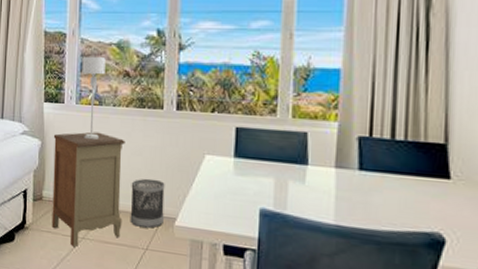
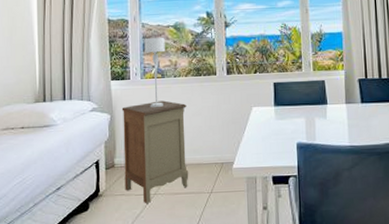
wastebasket: present [130,178,165,228] -> none [194,133,224,175]

